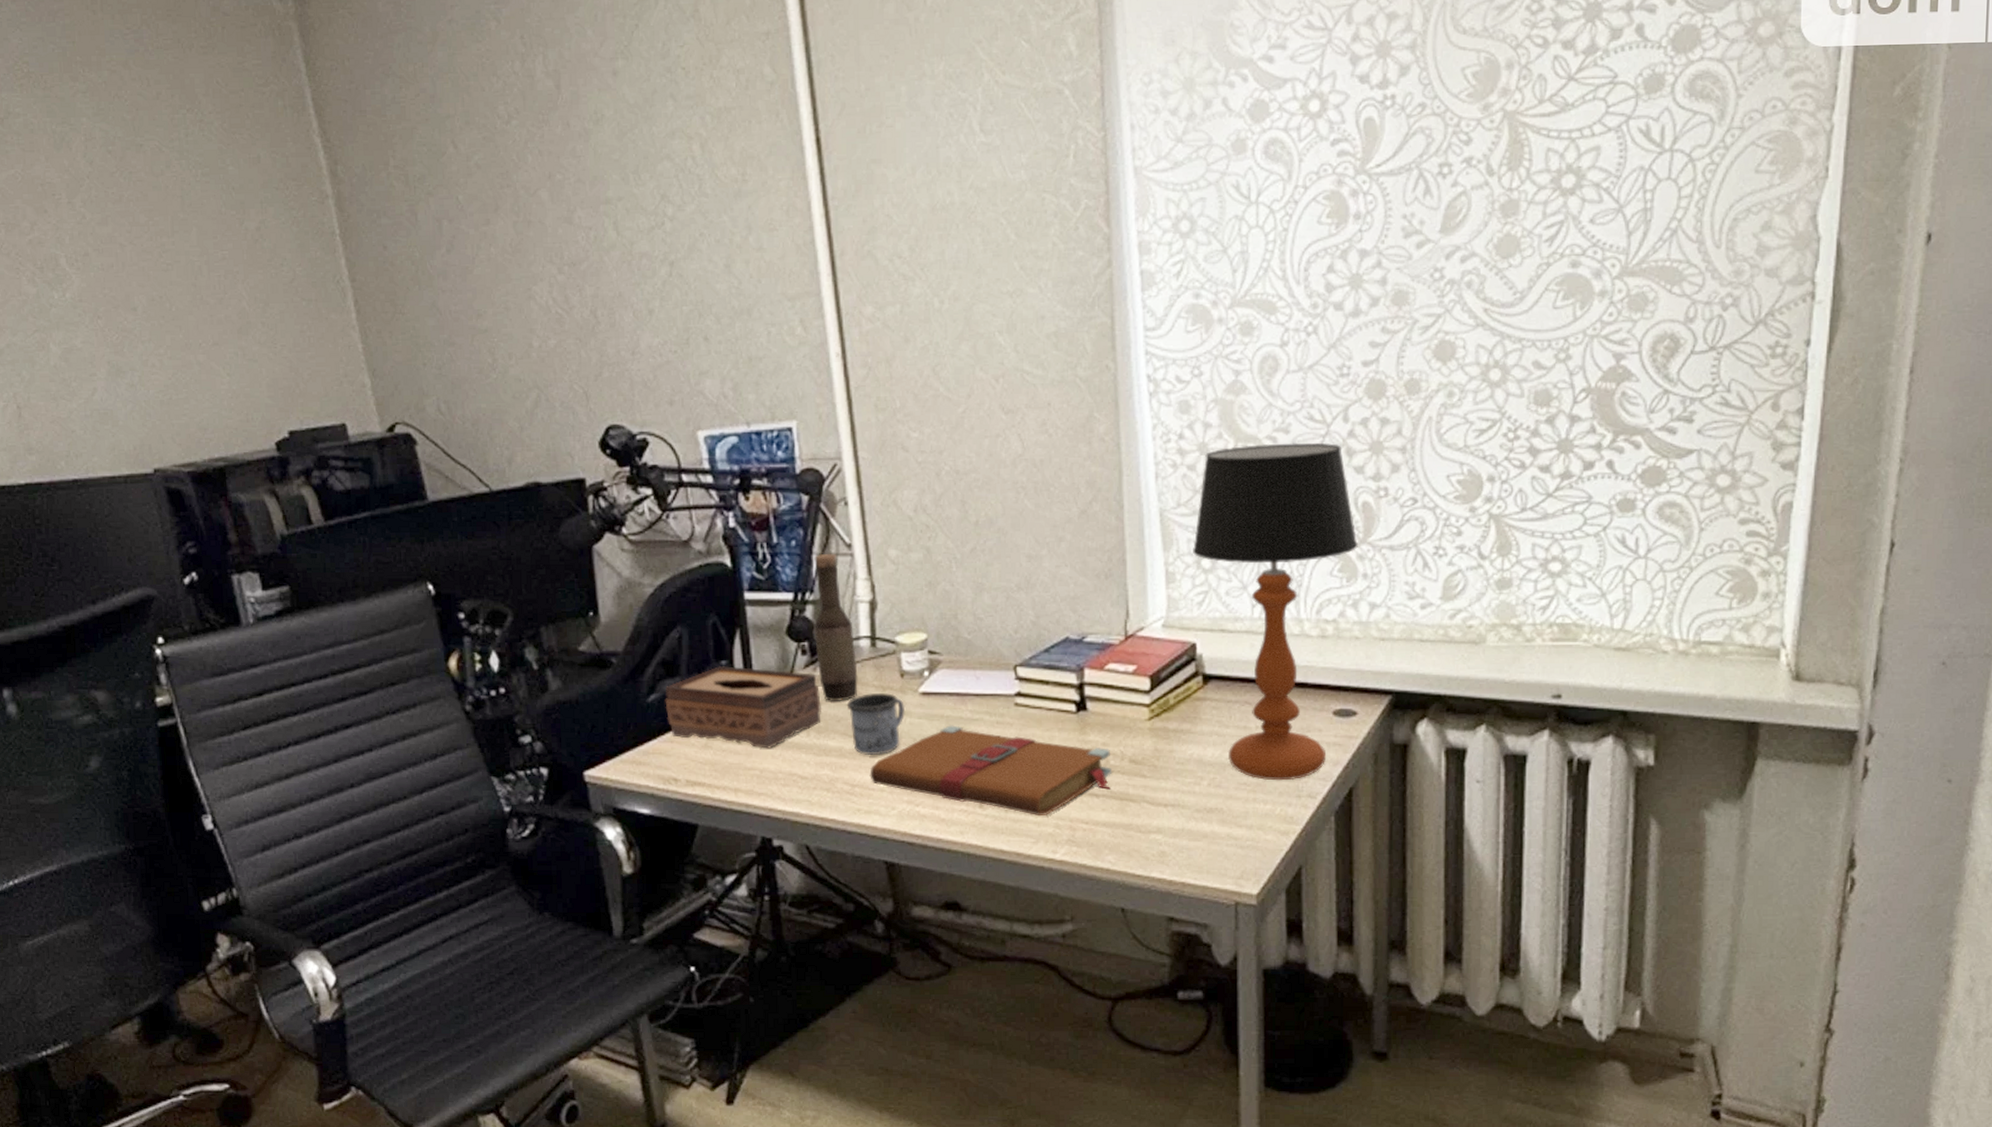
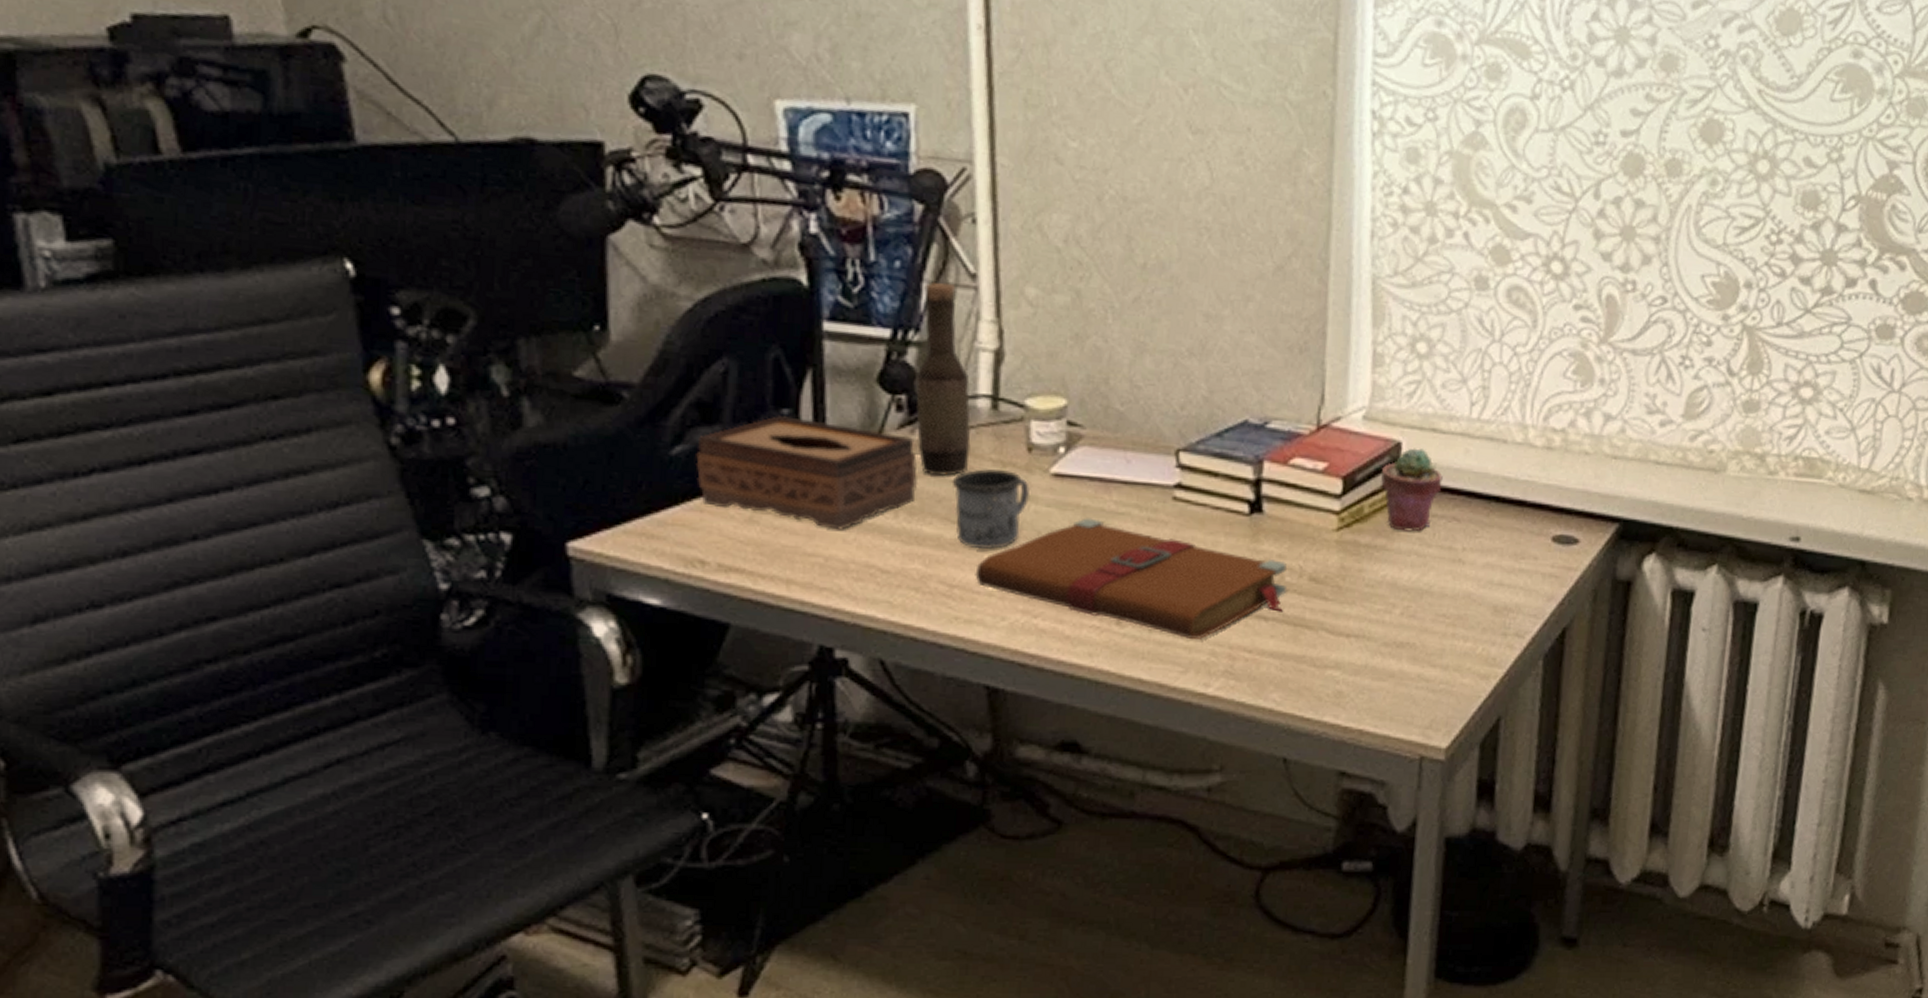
potted succulent: none [1181,647,1234,716] -> present [1380,448,1443,532]
table lamp: present [1193,442,1358,781] -> none [1407,210,1598,615]

